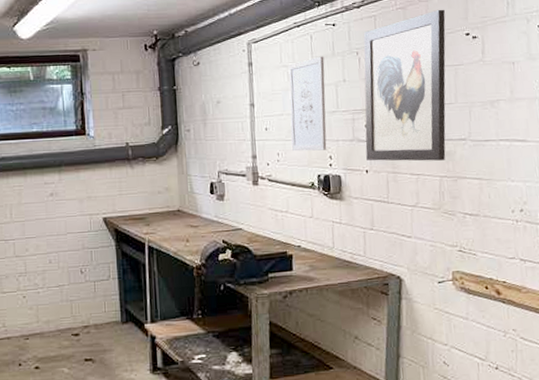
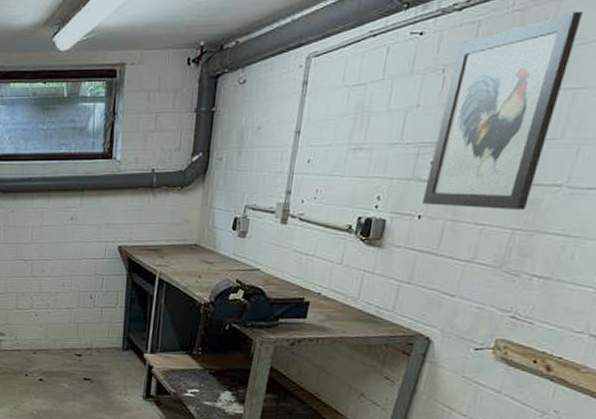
wall art: present [288,56,327,152] -> none [333,74,399,189]

